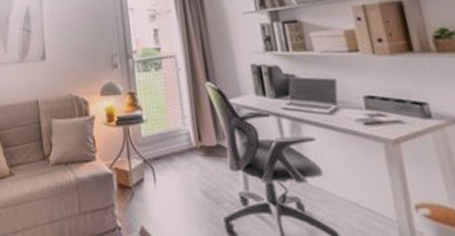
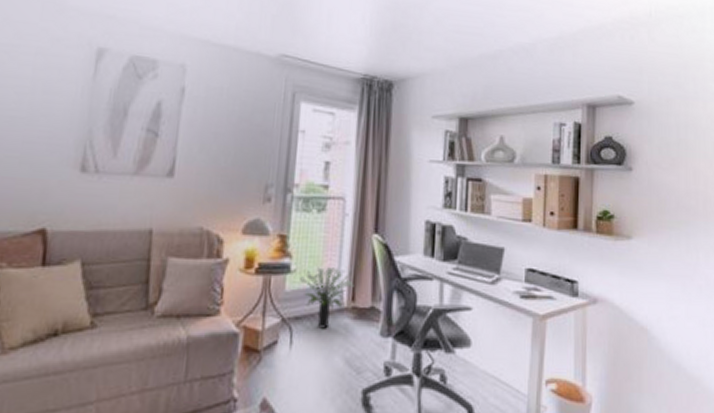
potted plant: none [152,114,198,166] -> present [300,267,354,329]

